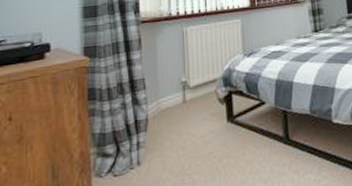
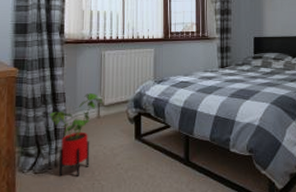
house plant: none [127,74,188,177] -> present [49,92,102,177]

